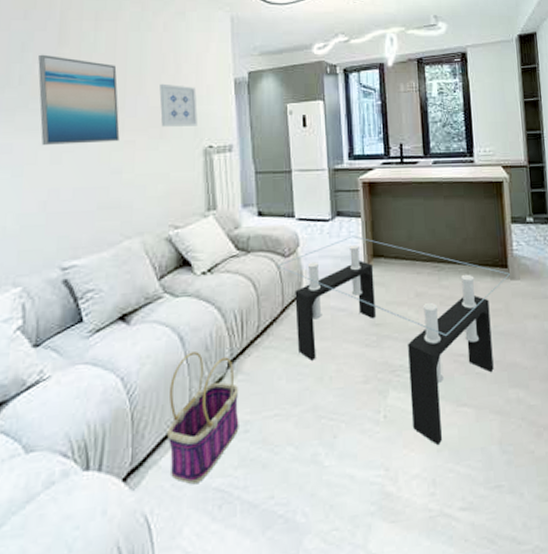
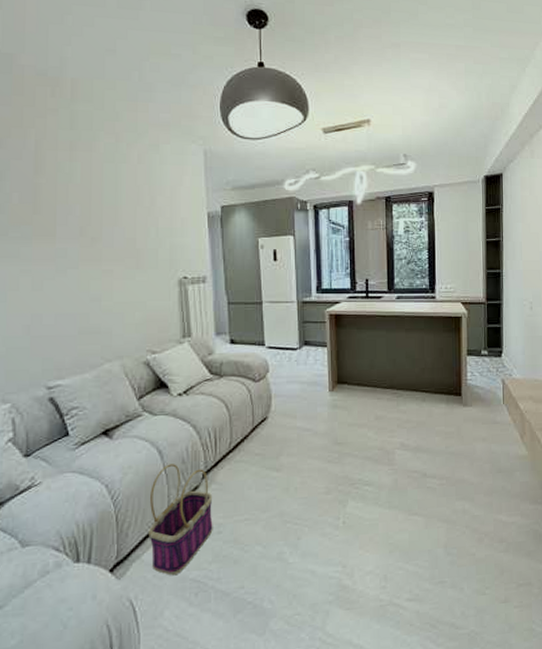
wall art: present [38,54,120,145] -> none [15,183,98,272]
wall art: present [159,83,198,127] -> none [135,215,172,258]
coffee table: present [278,235,510,446] -> none [248,363,463,548]

